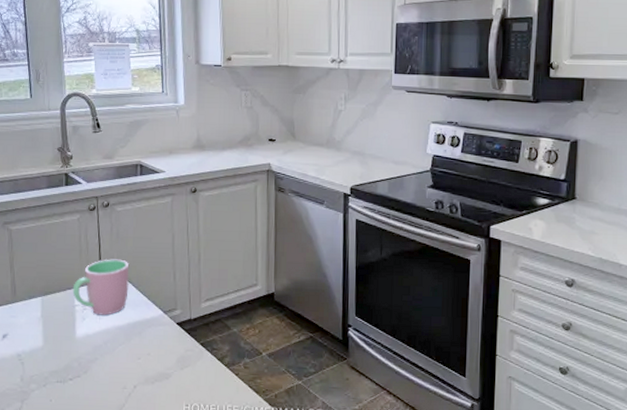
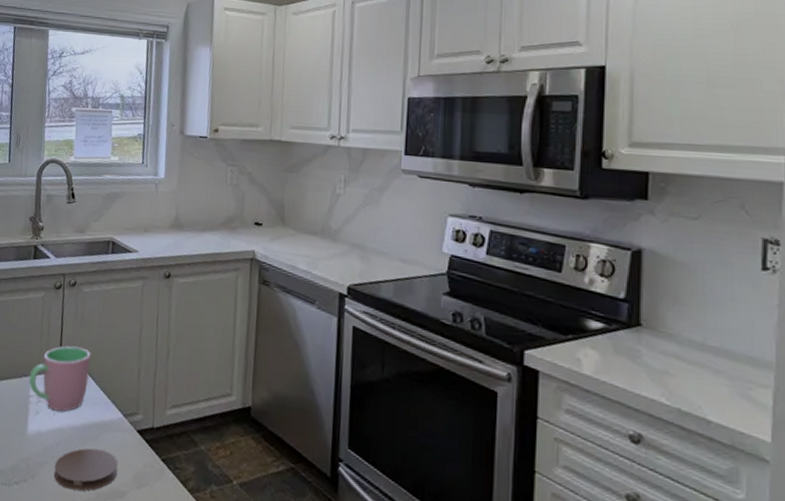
coaster: none [104,342,162,378] -> present [53,448,118,491]

